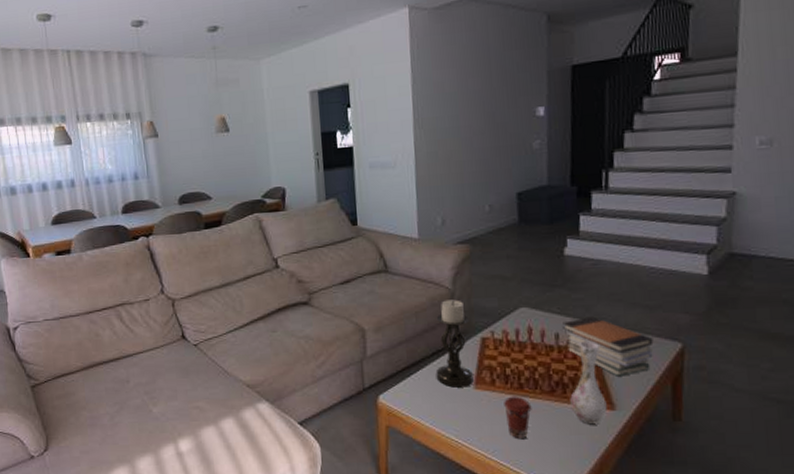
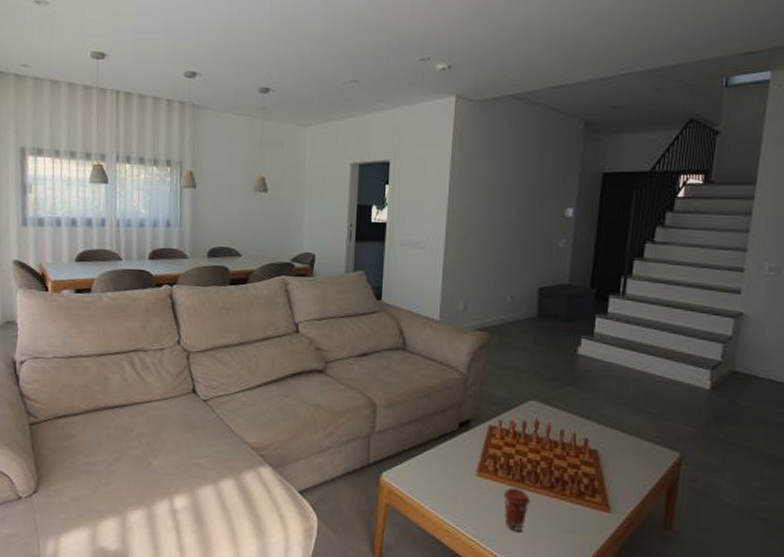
candle holder: present [435,299,474,388] -> none [440,384,479,474]
book stack: present [563,316,654,376] -> none [569,417,653,480]
vase: present [570,340,607,425] -> none [568,440,603,525]

